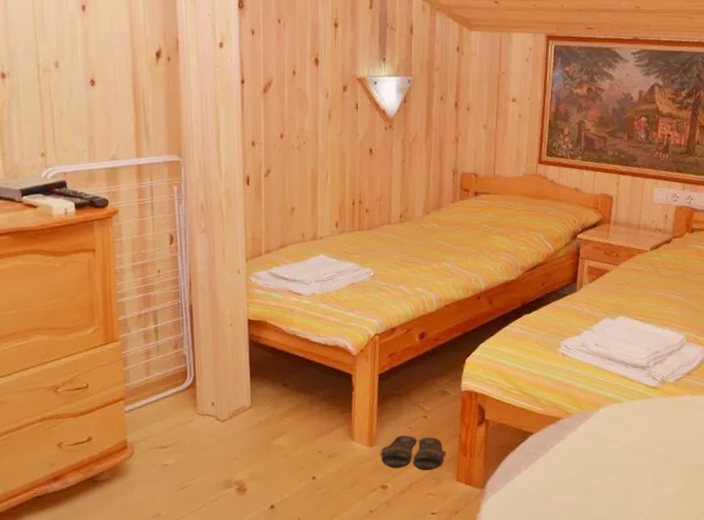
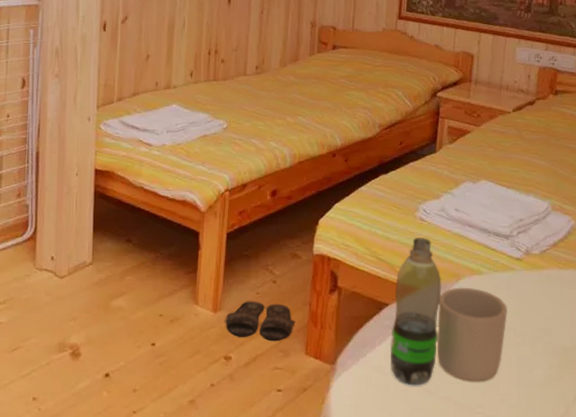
bottle: none [535,372,583,504] -> present [390,238,442,386]
mug: none [578,415,644,499] -> present [436,287,507,382]

